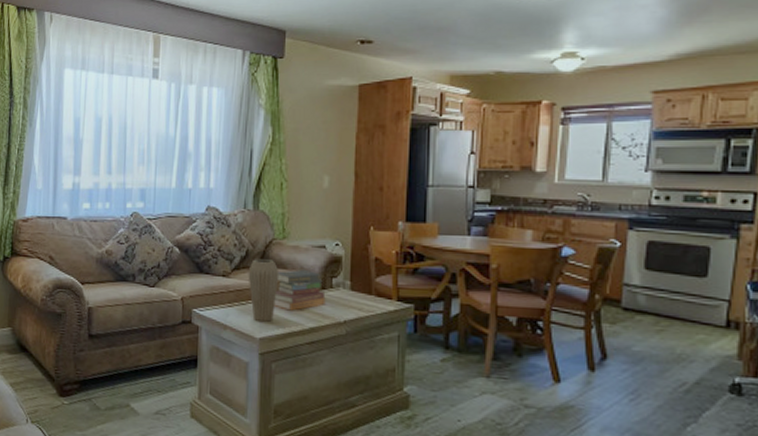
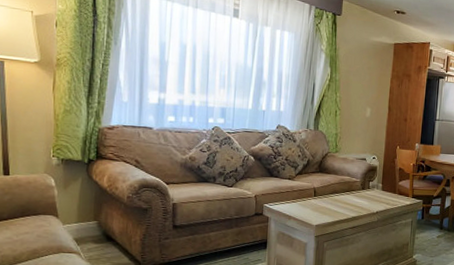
vase: present [248,259,280,323] -> none [308,167,332,214]
books: present [274,270,326,311] -> none [327,175,365,205]

